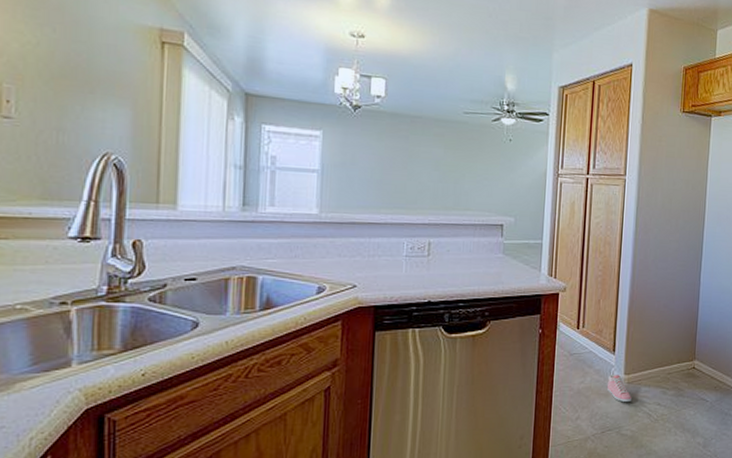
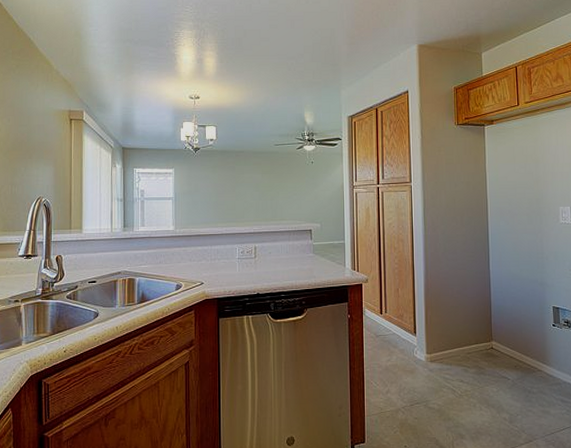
sneaker: present [607,375,632,403] -> none [412,354,435,379]

